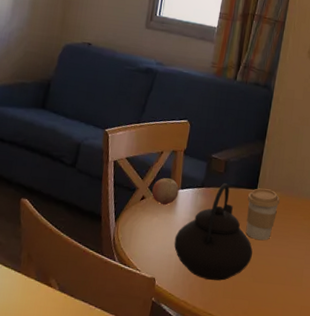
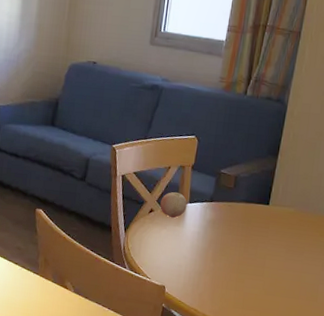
teapot: present [174,183,253,281] -> none [183,198,264,292]
coffee cup: present [245,188,280,241] -> none [257,204,294,255]

